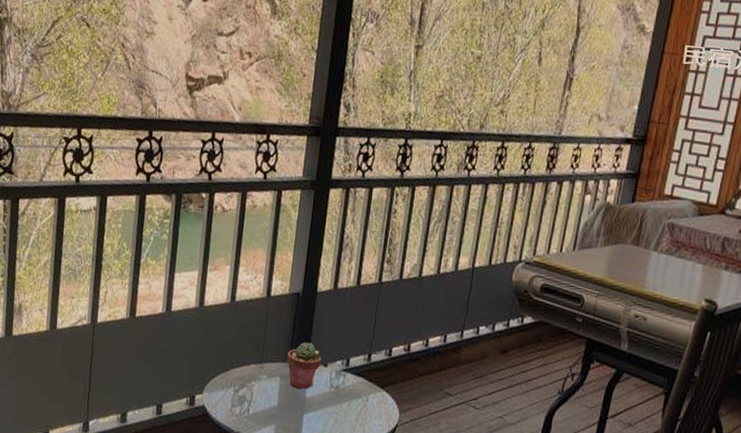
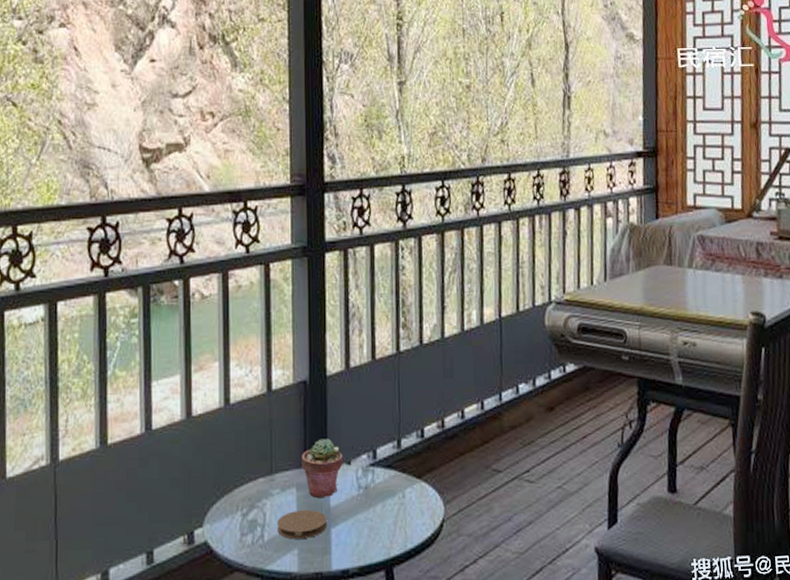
coaster: none [260,395,302,419] -> present [277,509,327,539]

